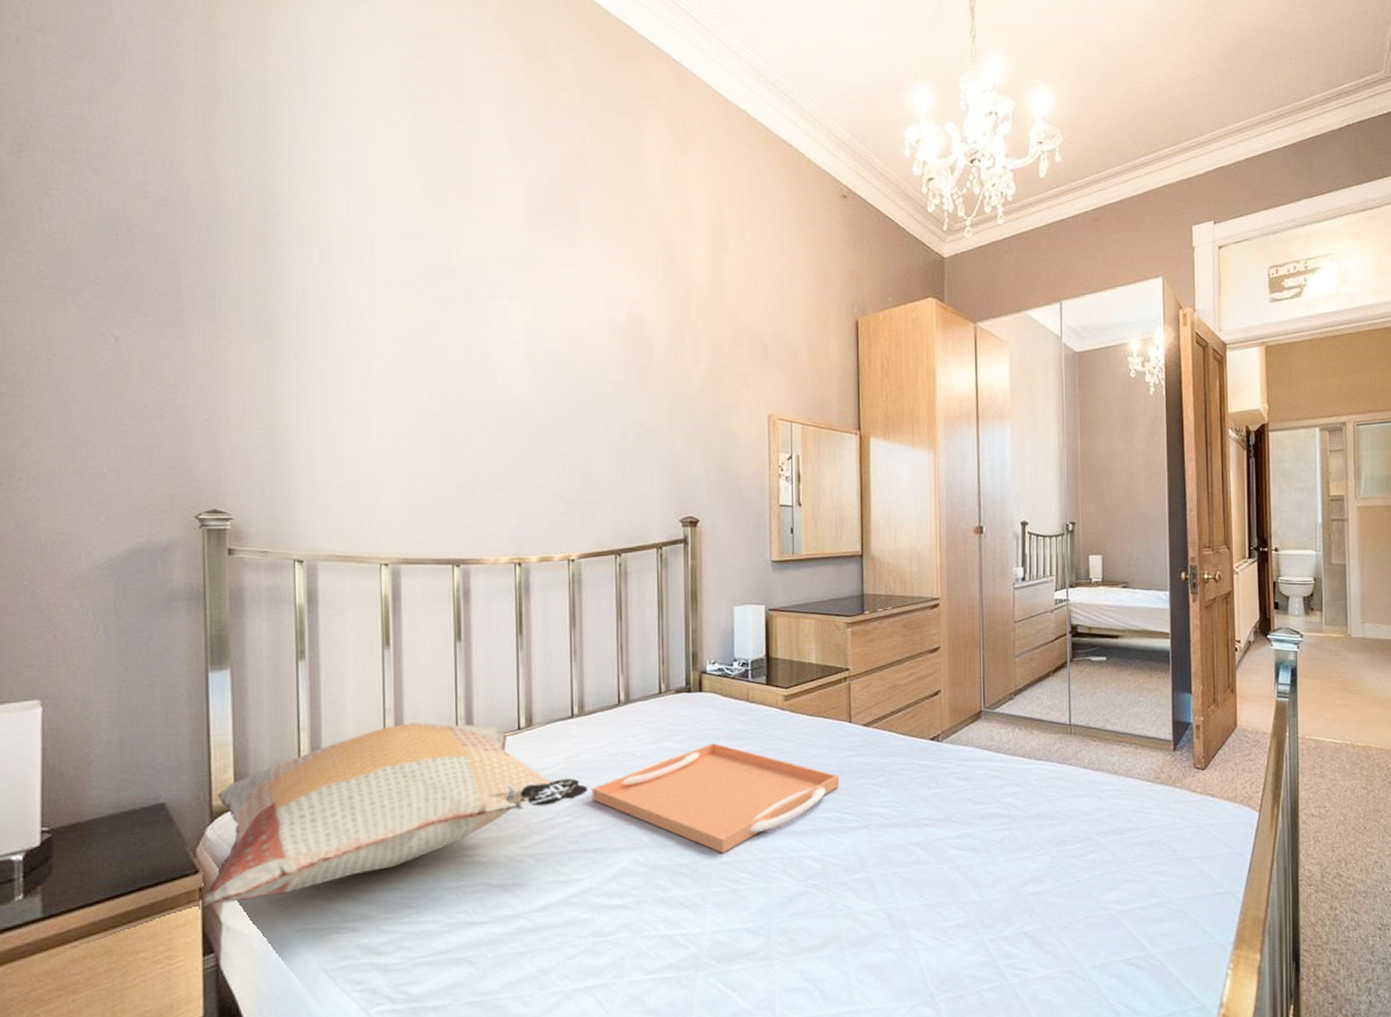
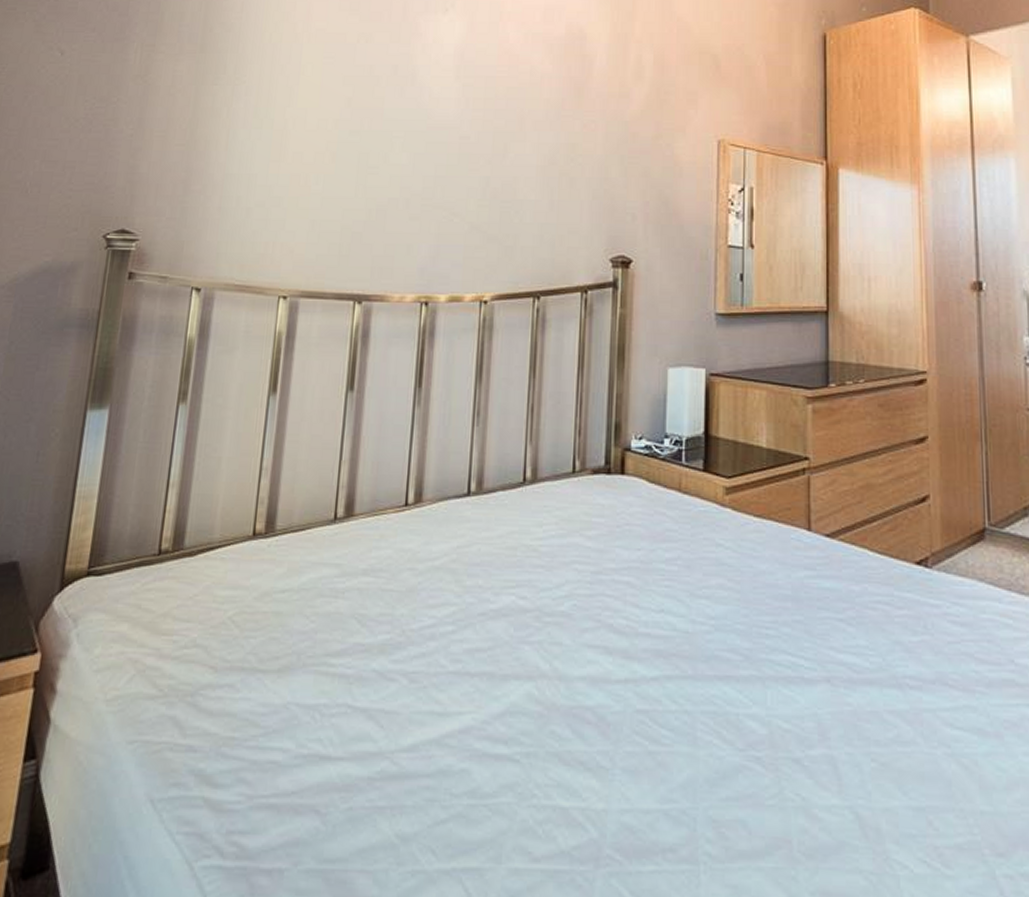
decorative pillow: present [200,722,589,906] -> none [32,487,480,696]
serving tray: present [591,743,840,853] -> none [482,543,794,697]

